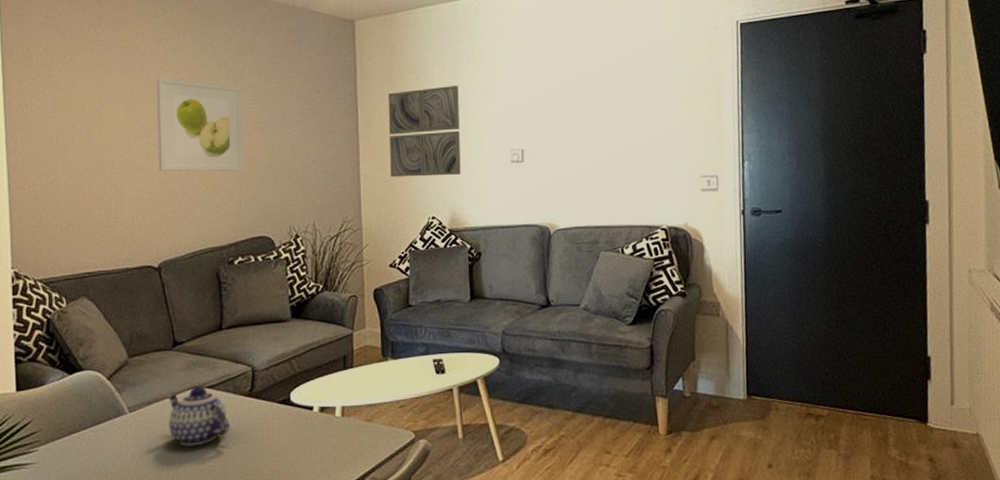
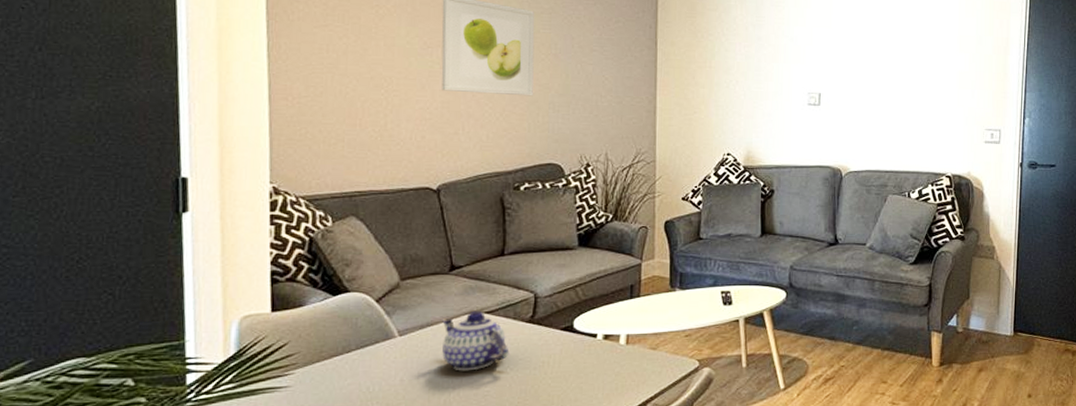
wall art: present [388,86,461,178] -> none [688,26,760,114]

